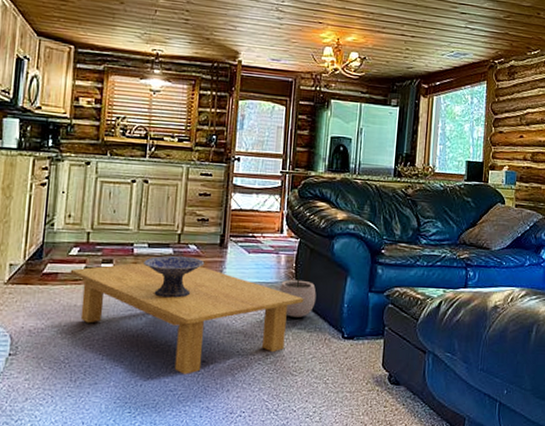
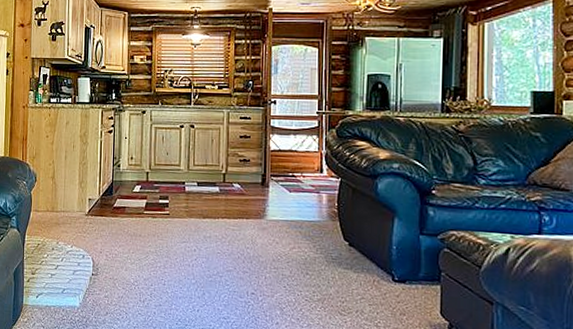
coffee table: present [69,263,304,374] -> none [134,199,349,305]
decorative bowl: present [144,256,205,298] -> none [194,193,249,233]
plant pot: present [279,269,317,317] -> none [322,208,362,257]

